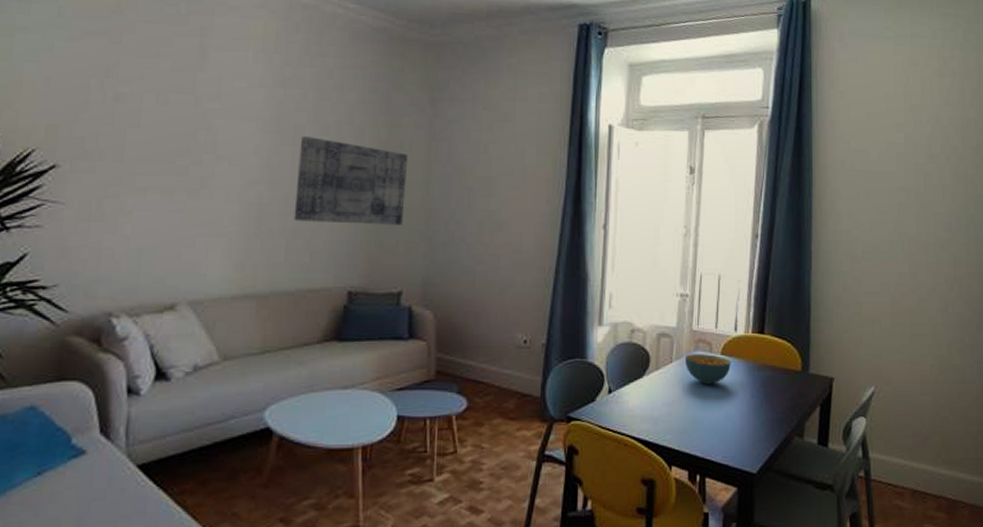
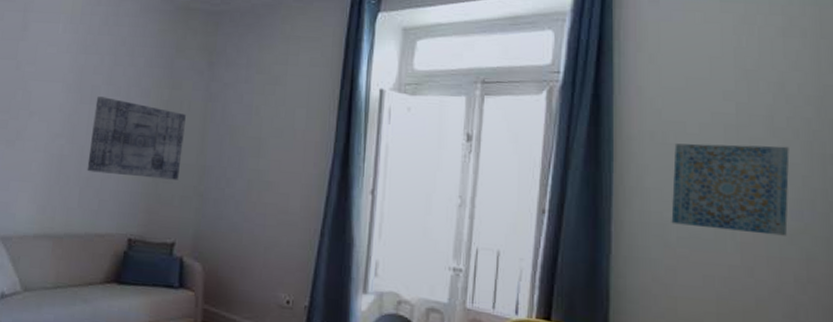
wall art: none [857,169,943,245] -> present [671,143,790,236]

